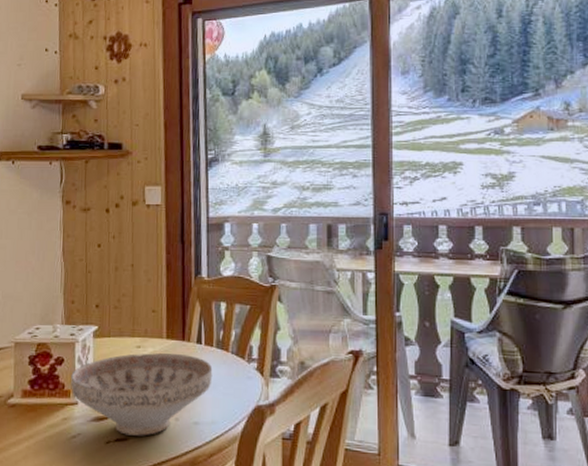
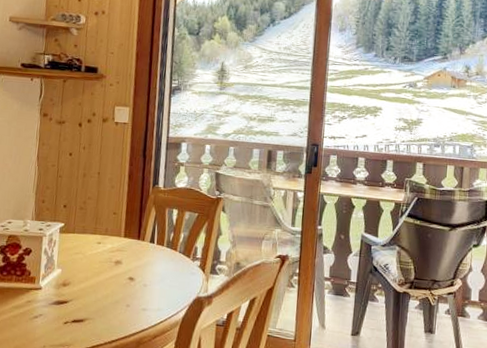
decorative bowl: present [71,353,213,436] -> none [36,248,162,319]

